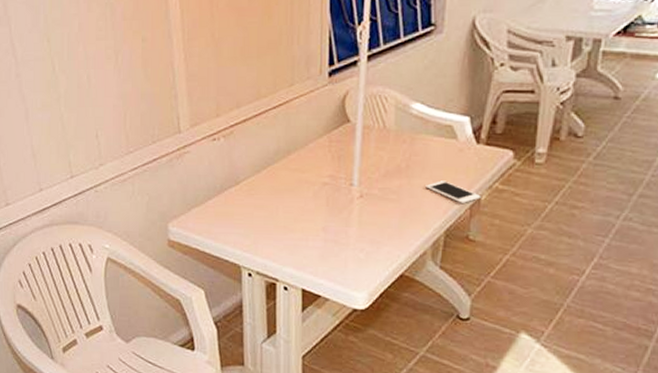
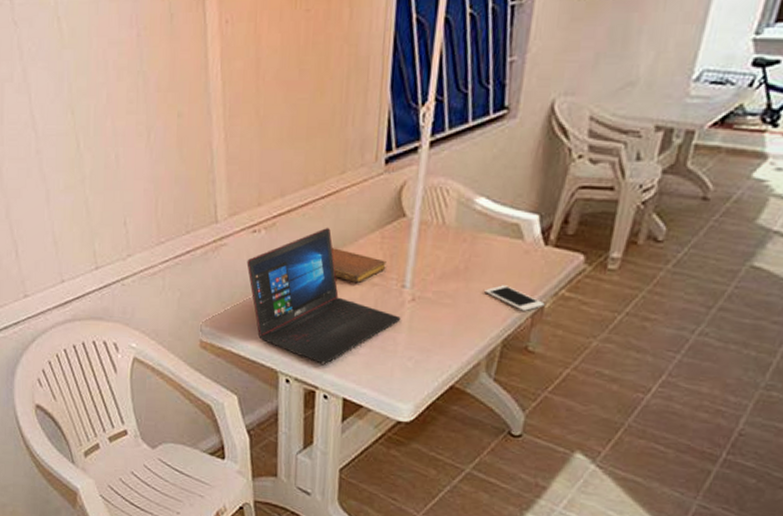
laptop: none [208,133,351,258] -> present [246,227,401,364]
notebook: none [285,152,335,184] -> present [332,248,387,284]

